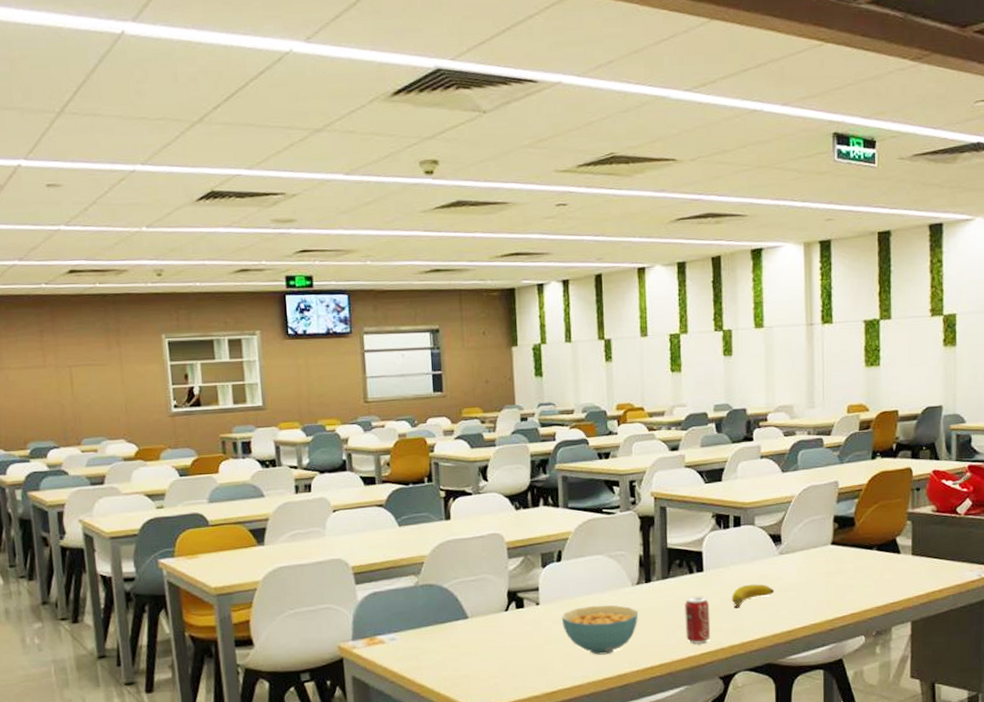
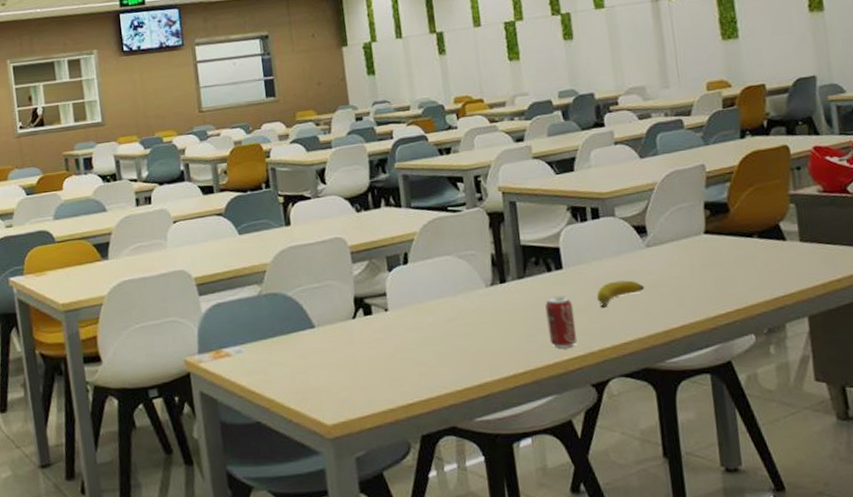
cereal bowl: present [561,605,639,655] -> none [412,309,496,363]

